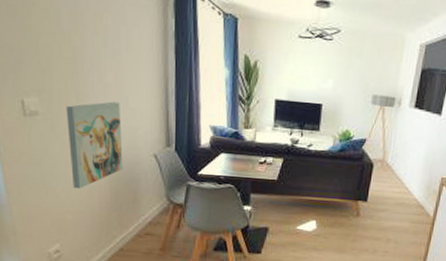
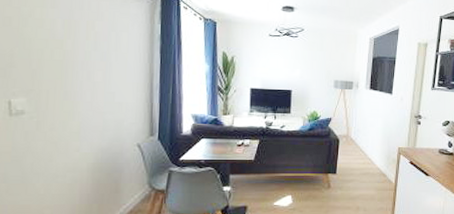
wall art: present [66,101,123,189] -> none [52,98,107,183]

